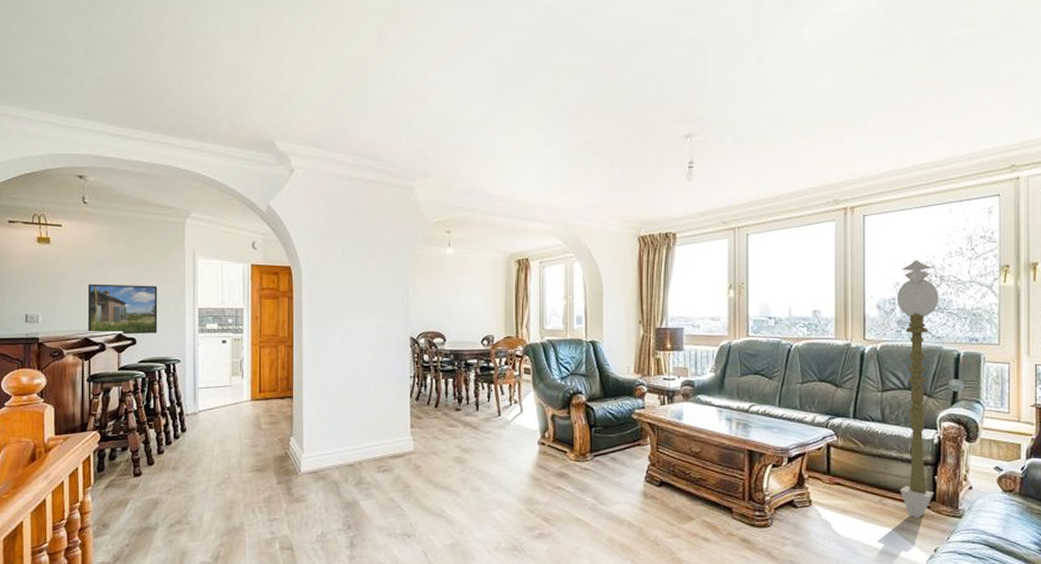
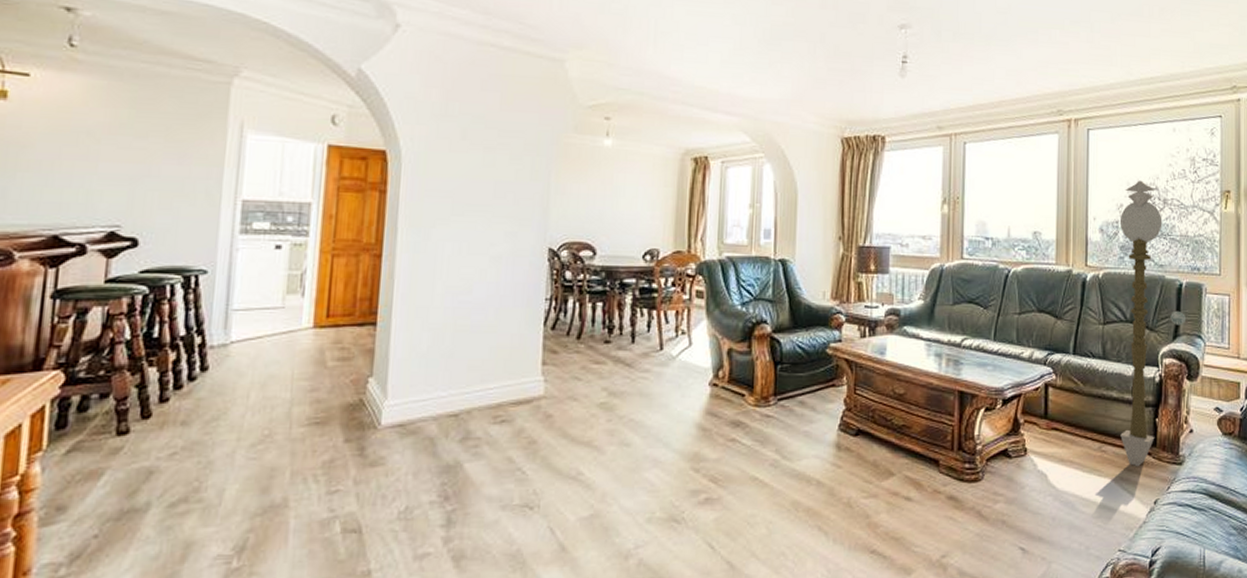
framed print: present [87,284,158,335] -> none [59,159,181,233]

